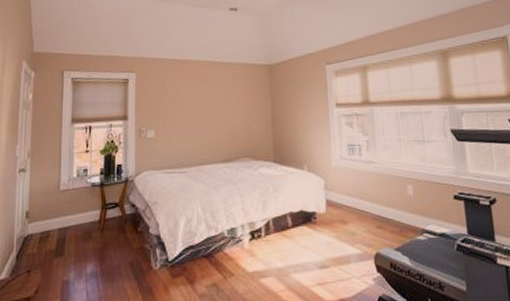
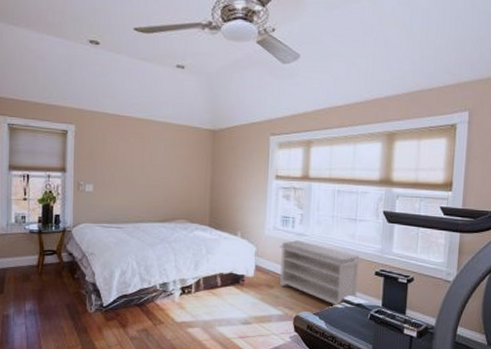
bench: none [348,168,439,240] -> present [279,240,362,308]

